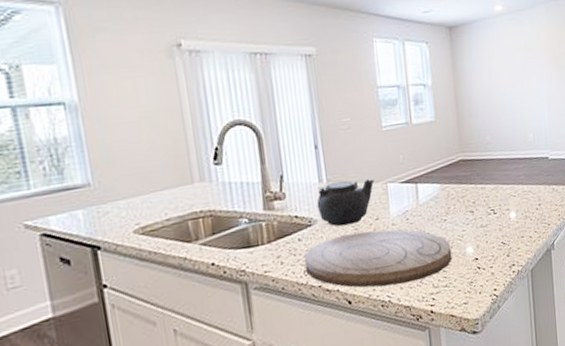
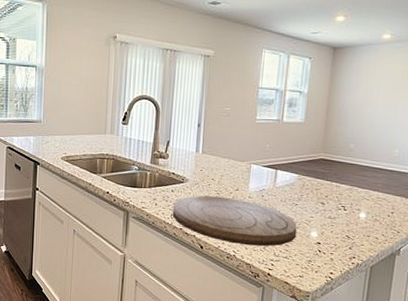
teapot: present [316,178,375,227] -> none [191,155,241,189]

